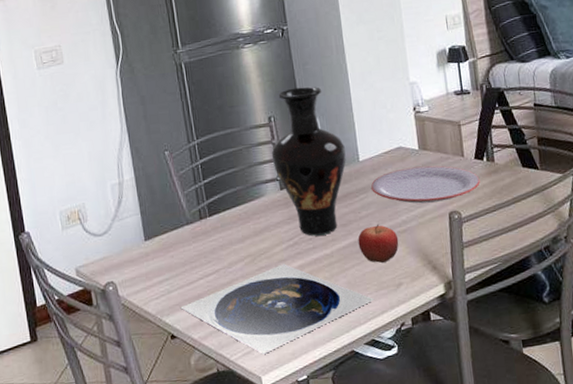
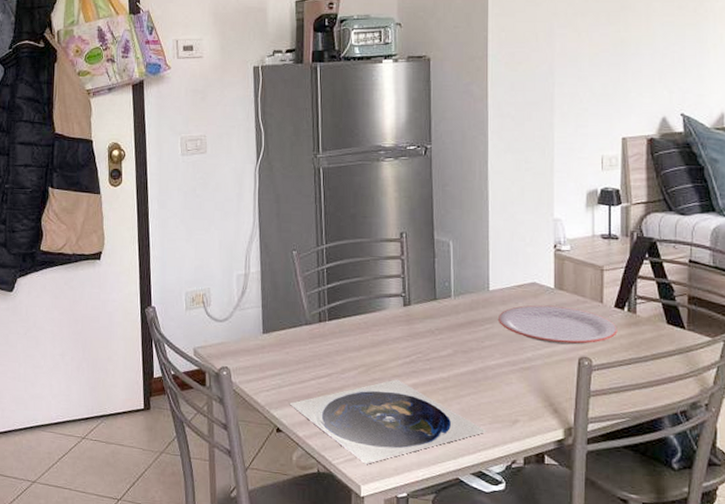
vase: present [271,86,346,236] -> none [399,207,475,358]
fruit: present [358,224,399,263] -> none [477,356,521,396]

